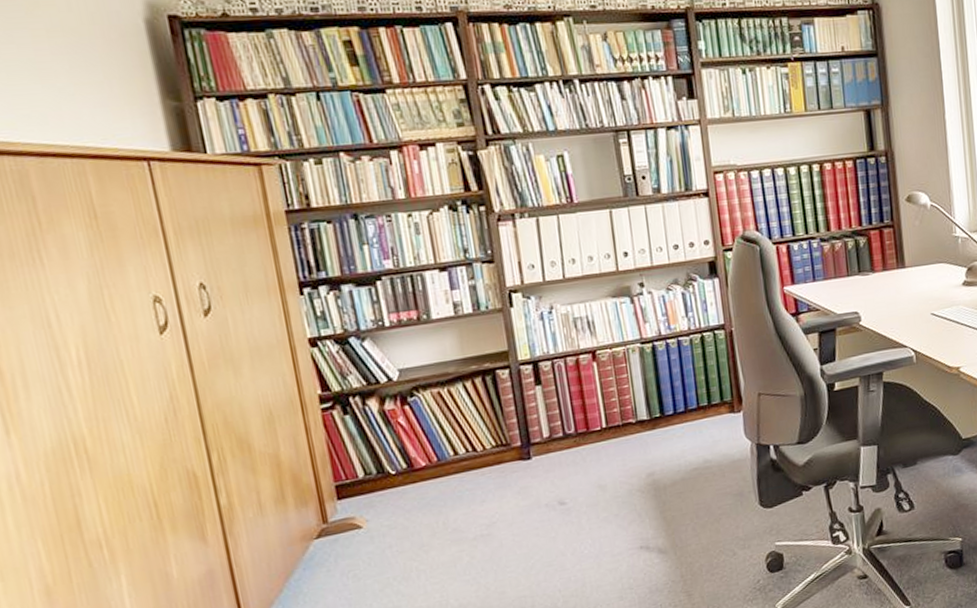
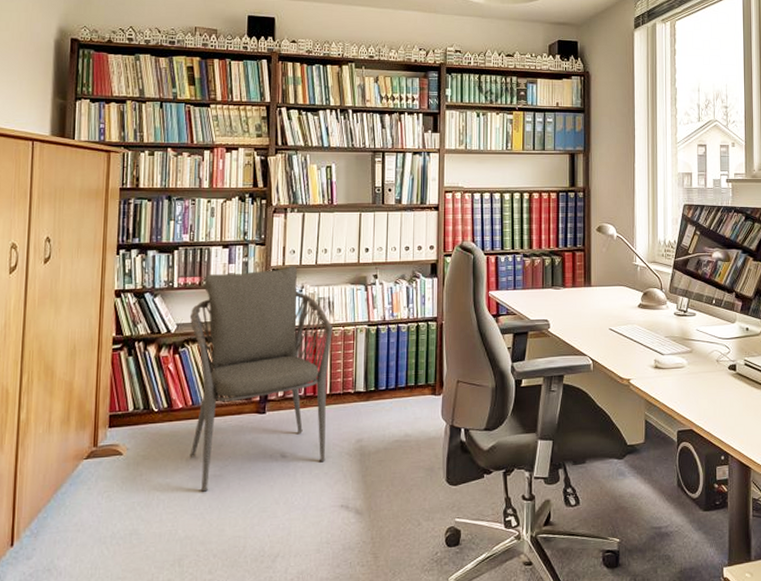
armchair: none [413,283,614,555] -> present [189,266,333,492]

